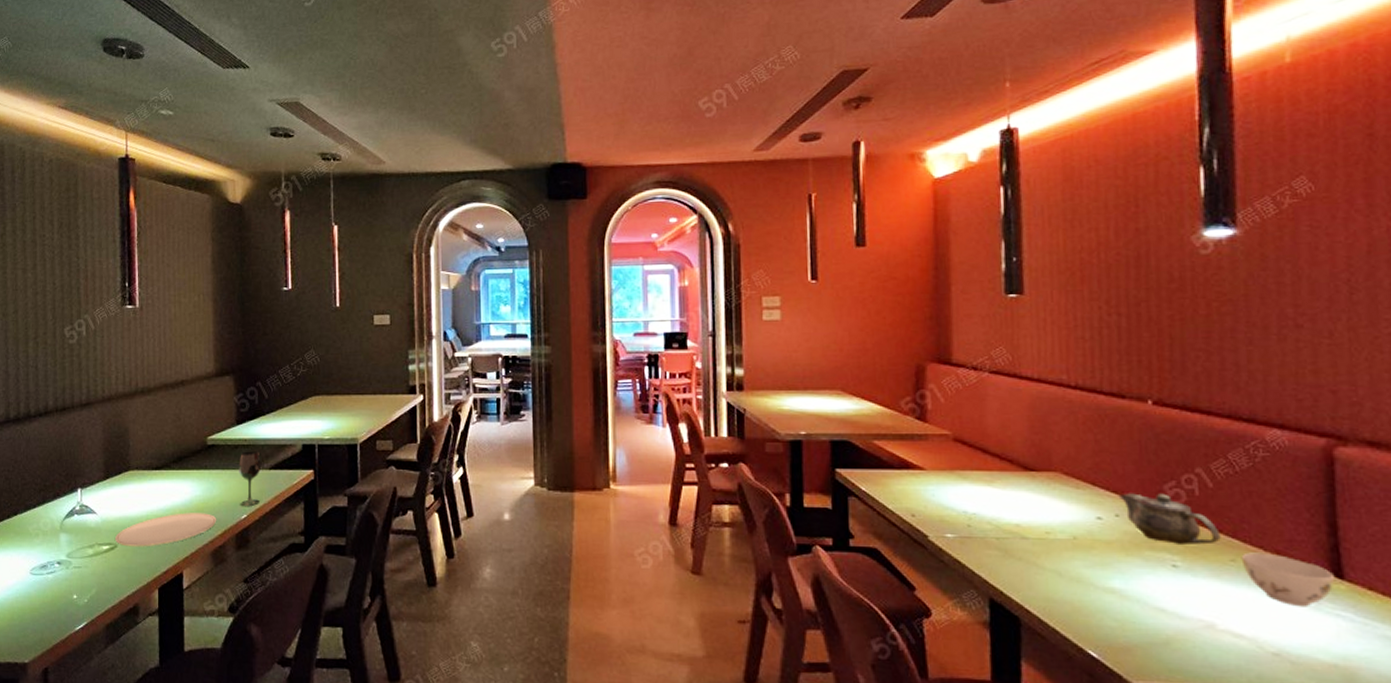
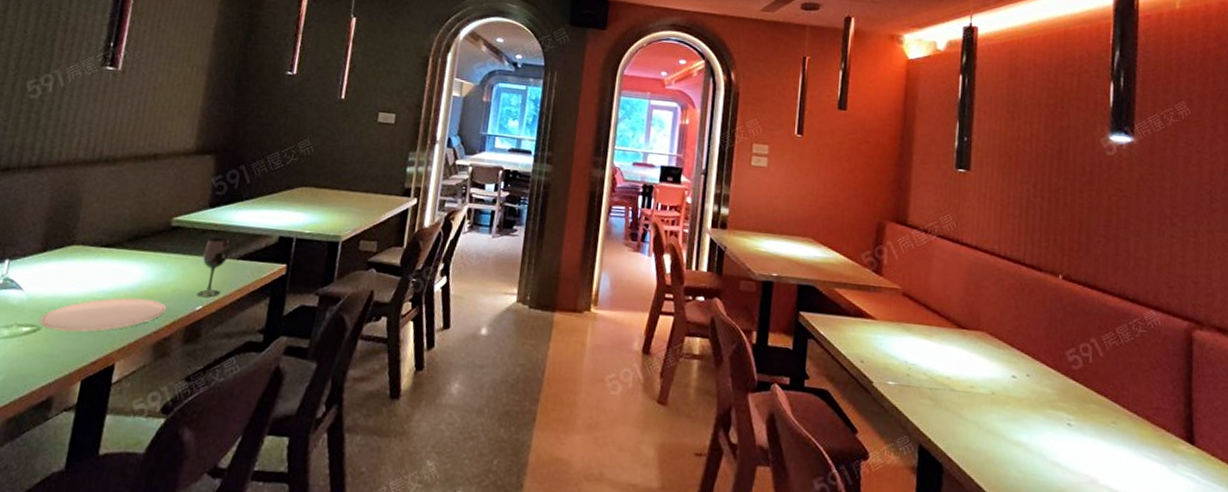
teapot: present [1118,493,1221,545] -> none [1030,356,1106,407]
teacup: present [1241,552,1334,607] -> none [1120,416,1187,469]

